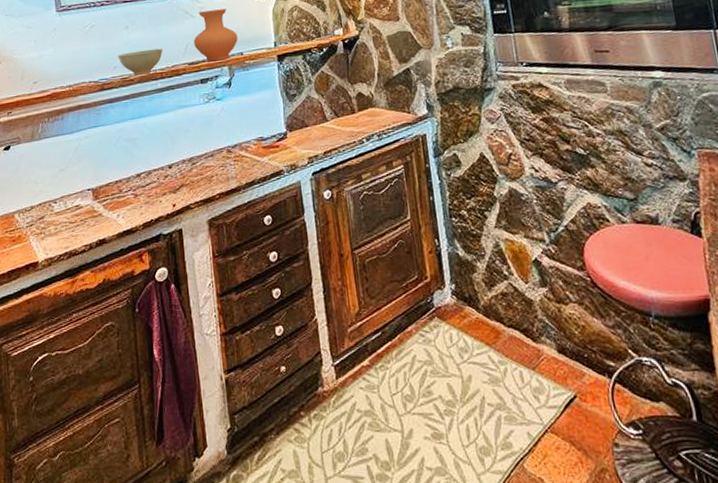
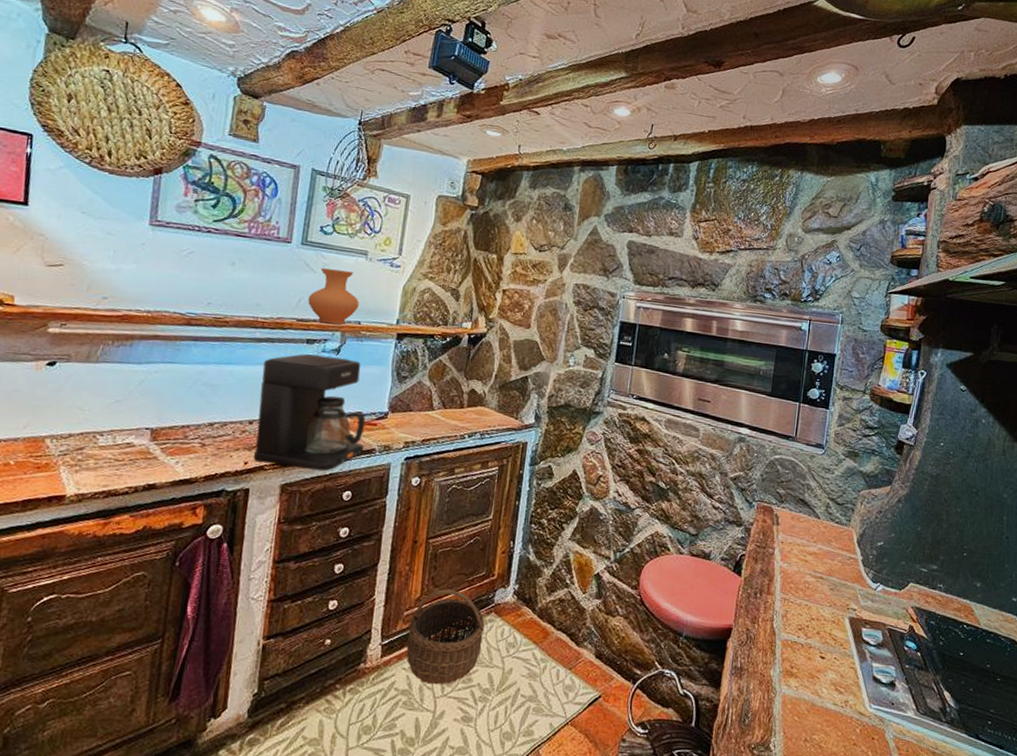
bowl: present [117,48,163,75] -> none [214,290,272,320]
coffee maker: none [169,89,273,203] -> present [253,354,366,472]
wicker basket: none [355,299,434,402] -> present [406,589,485,685]

